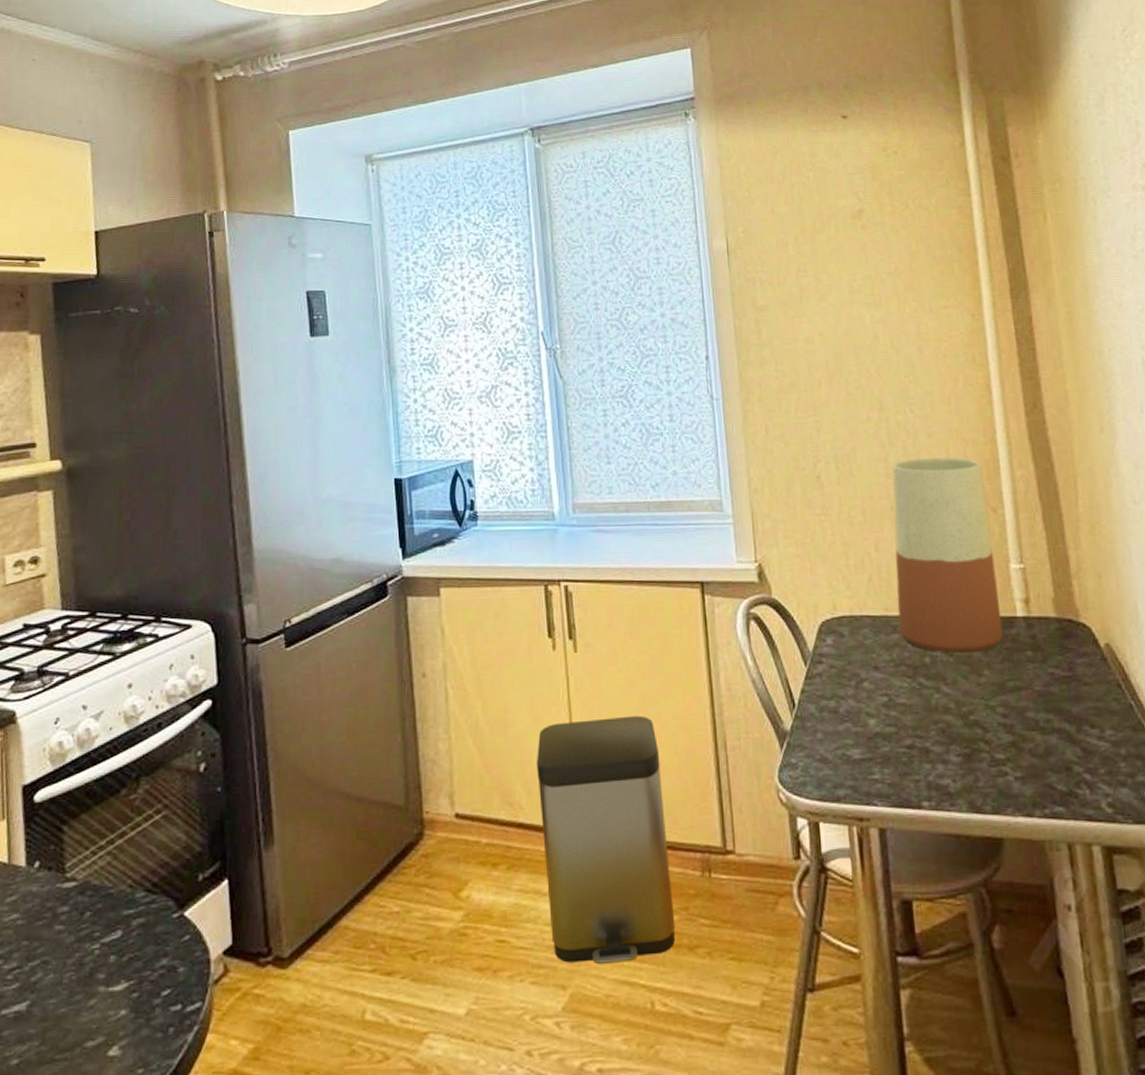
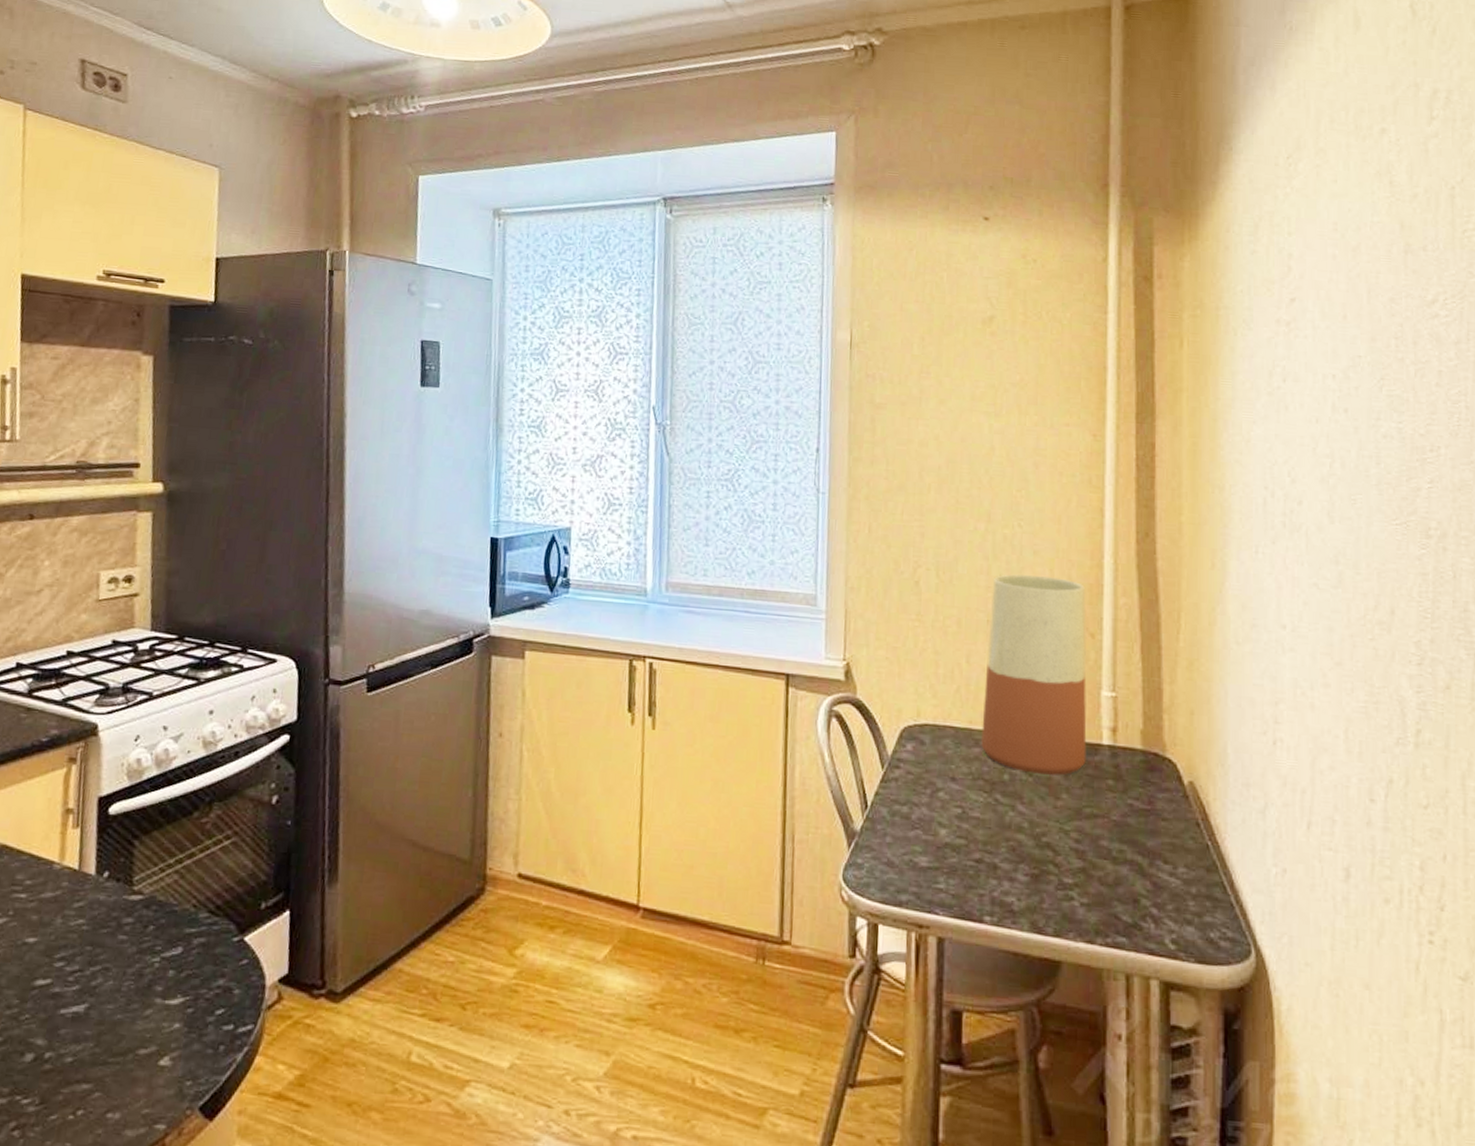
pedal bin: present [536,715,676,965] -> none [600,796,727,1038]

